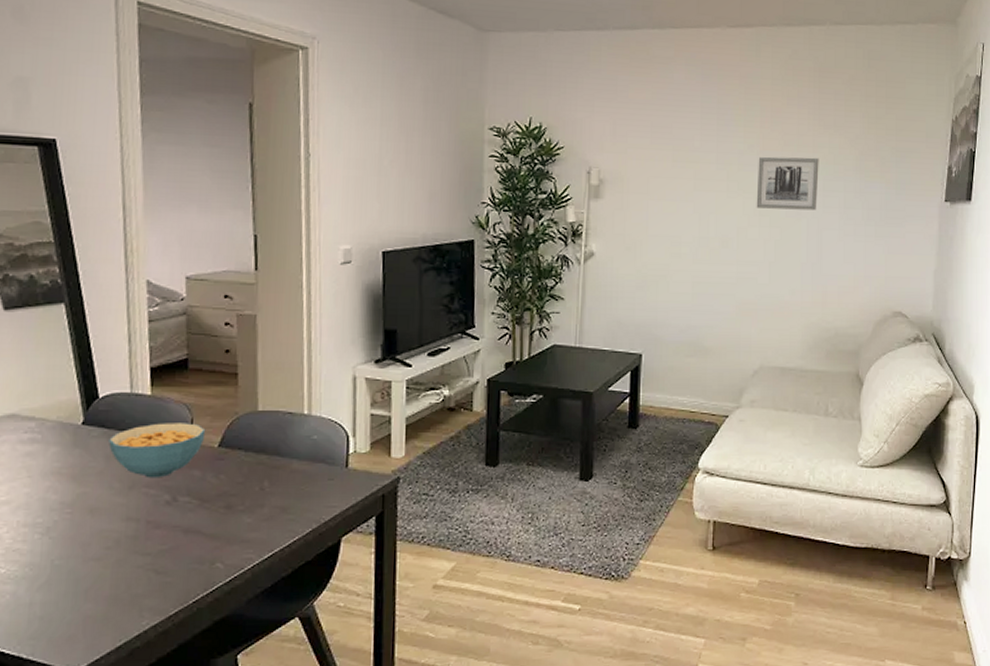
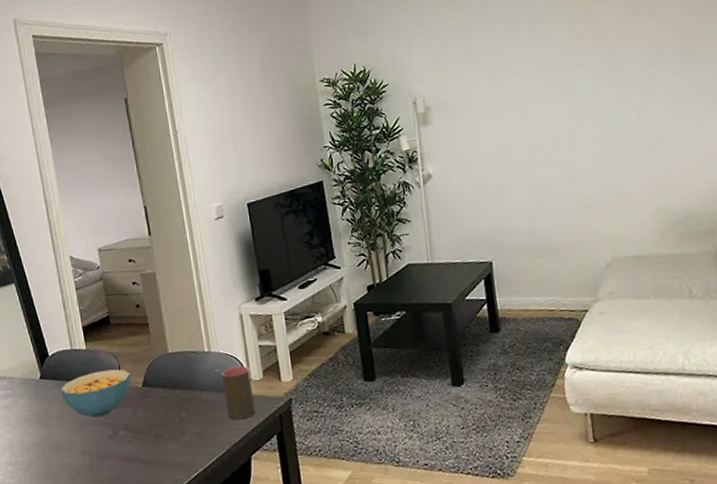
cup: none [319,436,356,496] -> present [221,366,255,420]
wall art: present [756,156,819,211] -> none [575,46,644,106]

